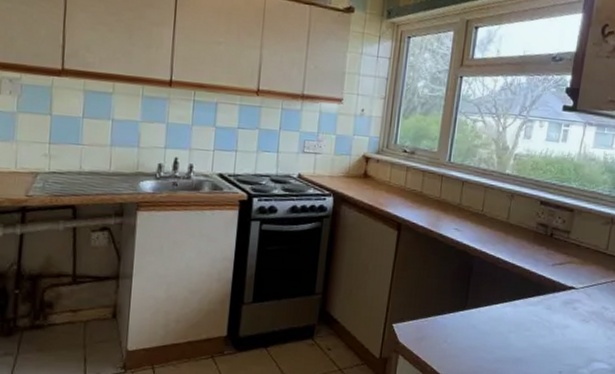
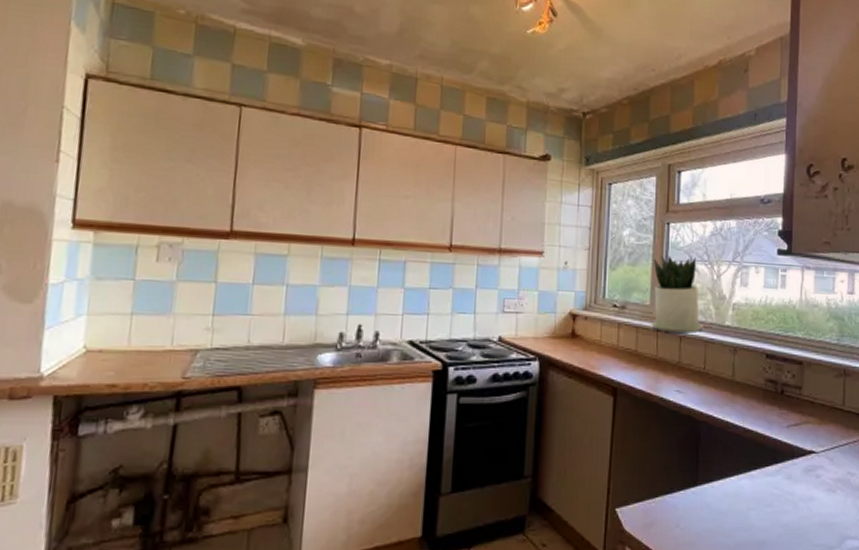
planter: none [437,106,485,179] -> present [651,255,703,333]

